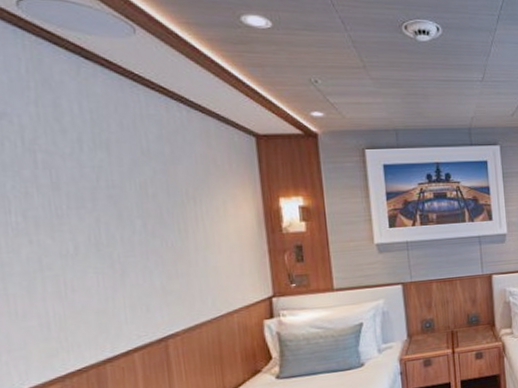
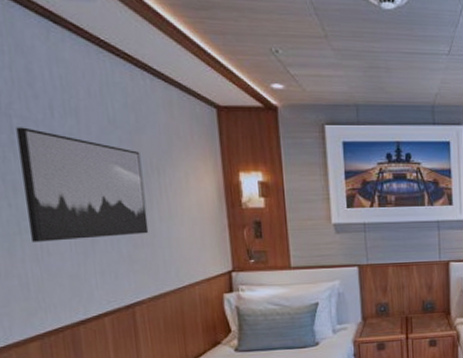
wall art: none [40,162,184,279] -> present [16,127,149,242]

